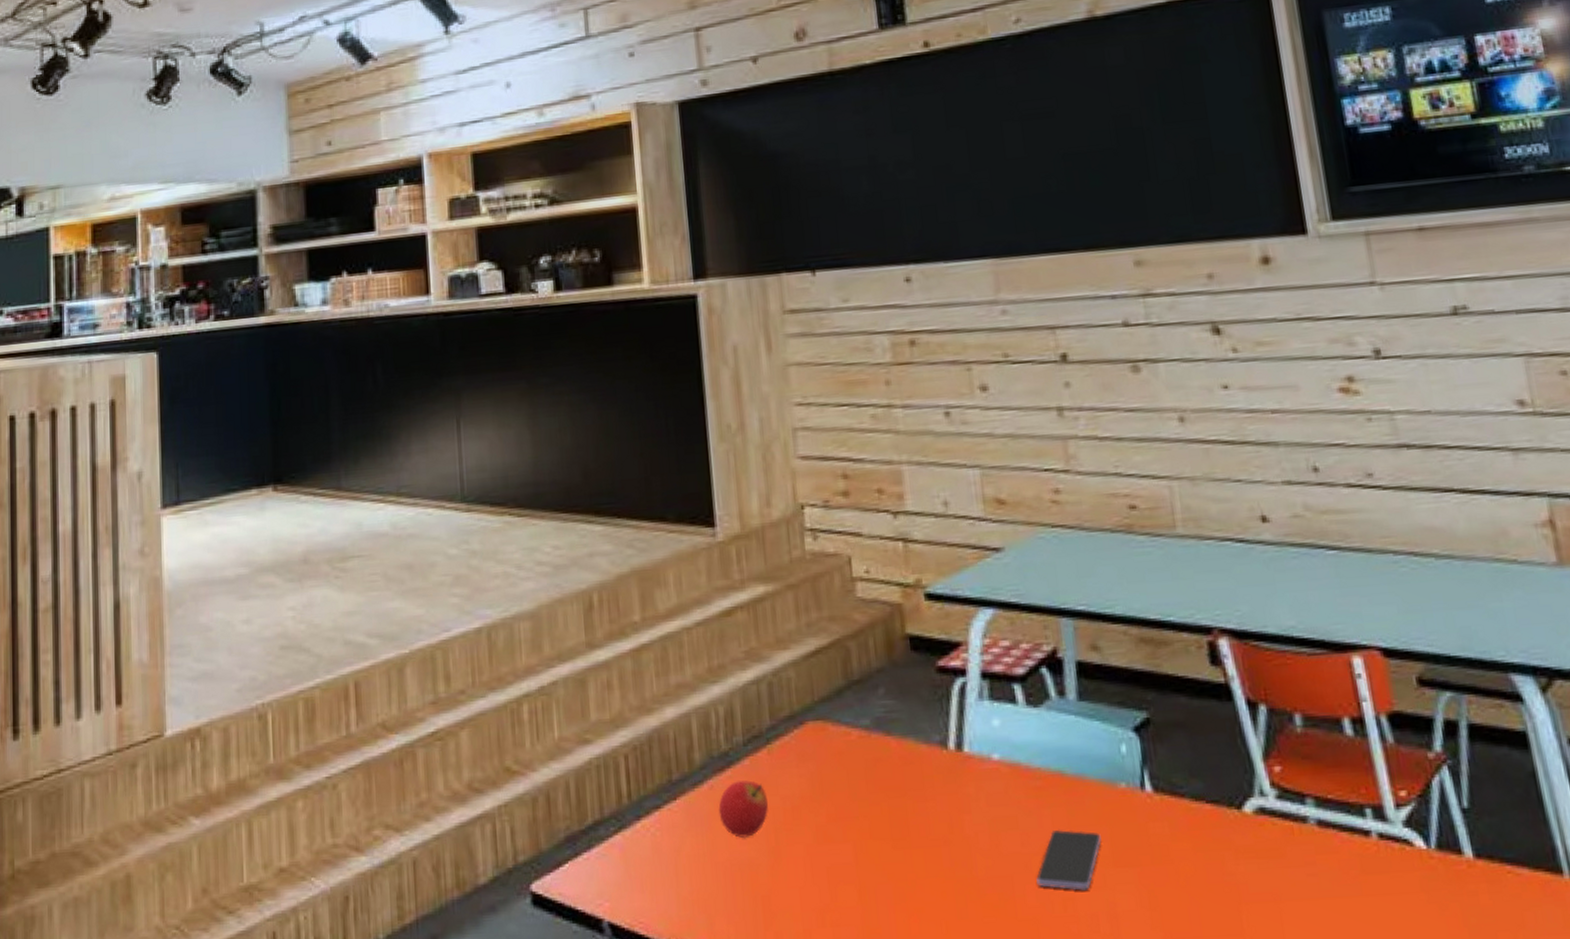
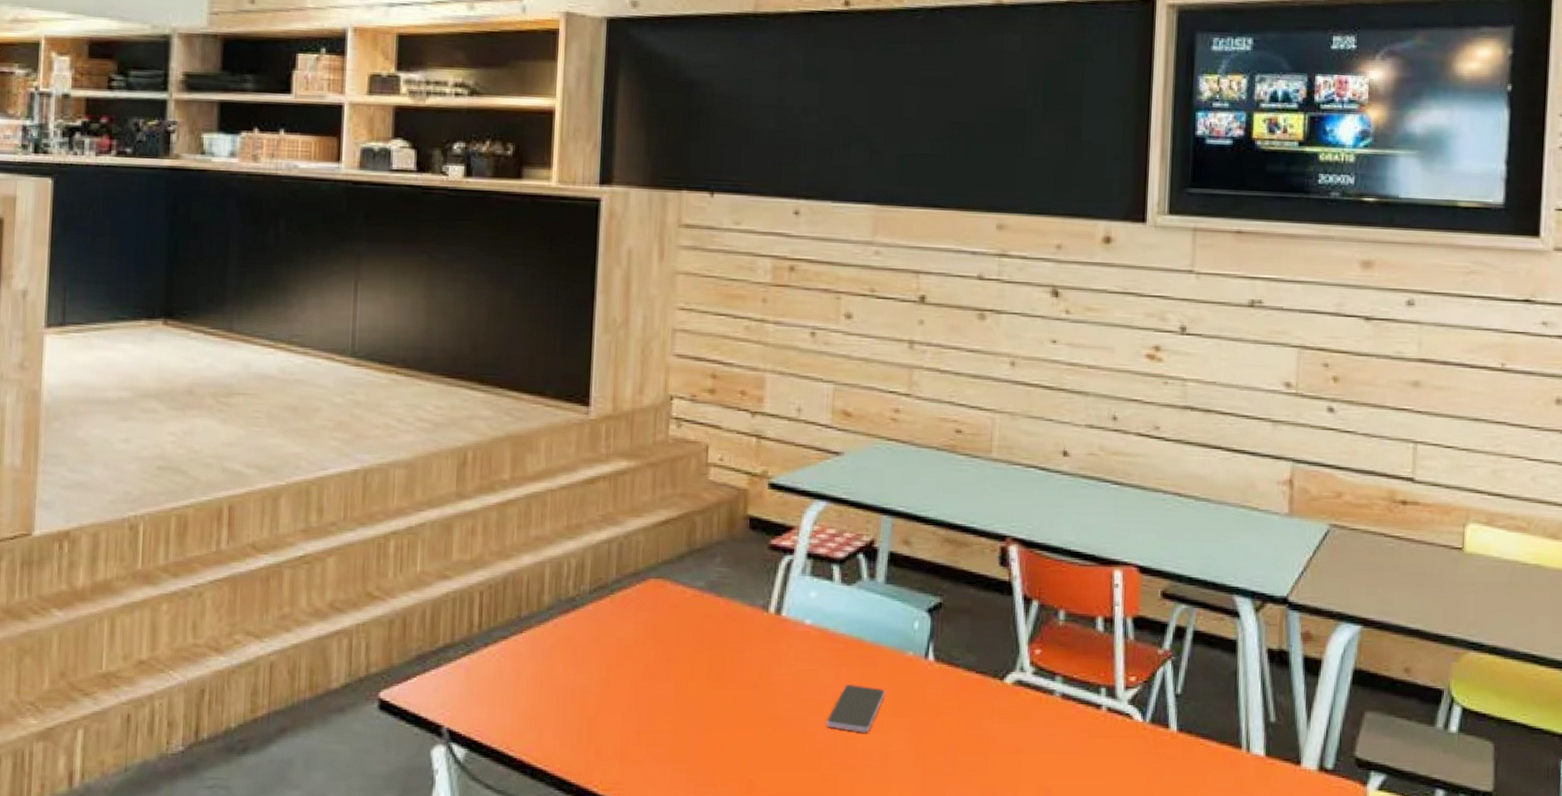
fruit: present [718,780,769,838] -> none [559,621,605,669]

